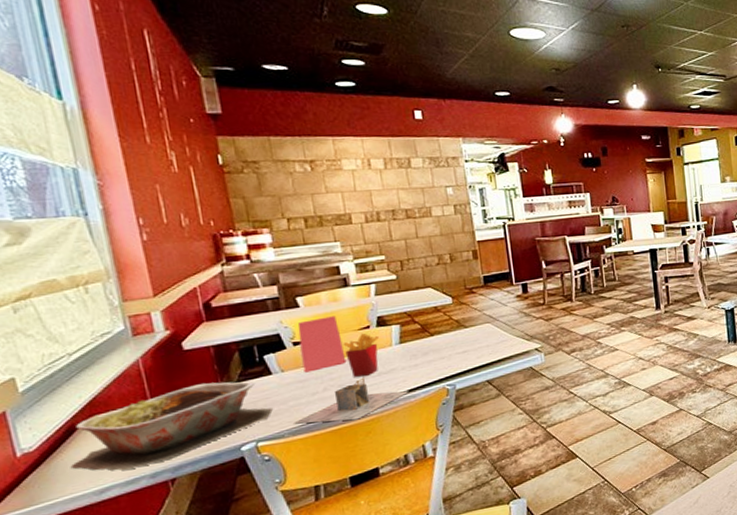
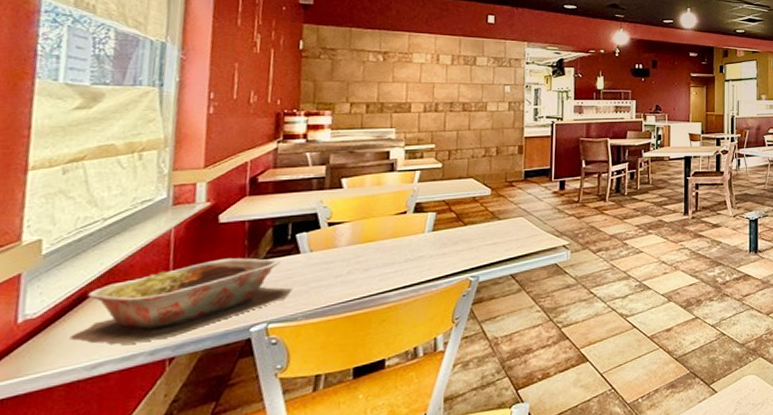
napkin holder: present [294,377,409,425] -> none [310,263,432,307]
paper bag: present [297,316,347,373] -> none [332,199,377,254]
french fries: present [343,333,379,377] -> none [376,219,413,262]

